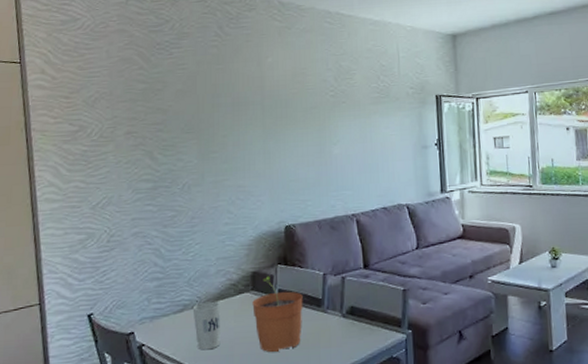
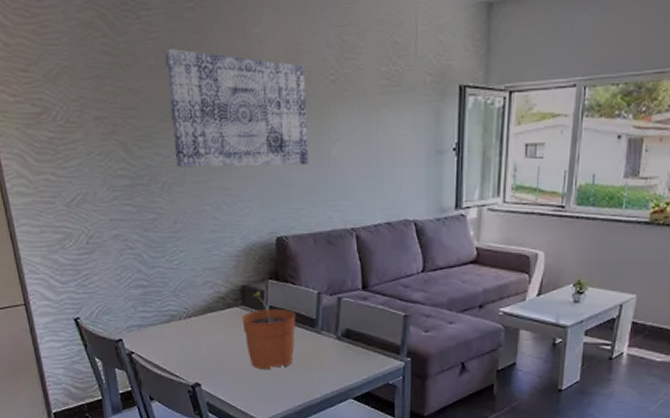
wall art: none [191,76,313,170] -> present [164,49,308,167]
cup: present [192,301,221,350] -> none [180,313,210,362]

